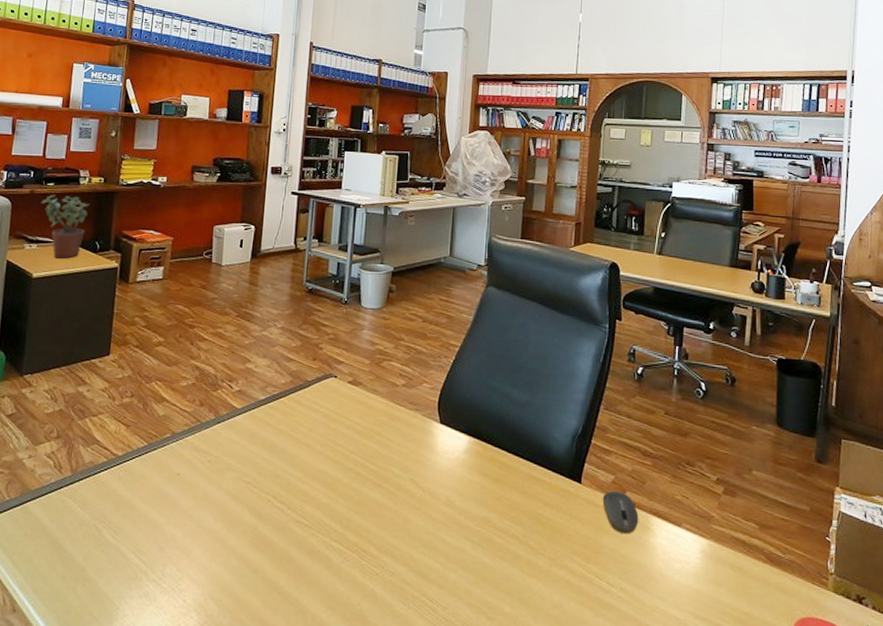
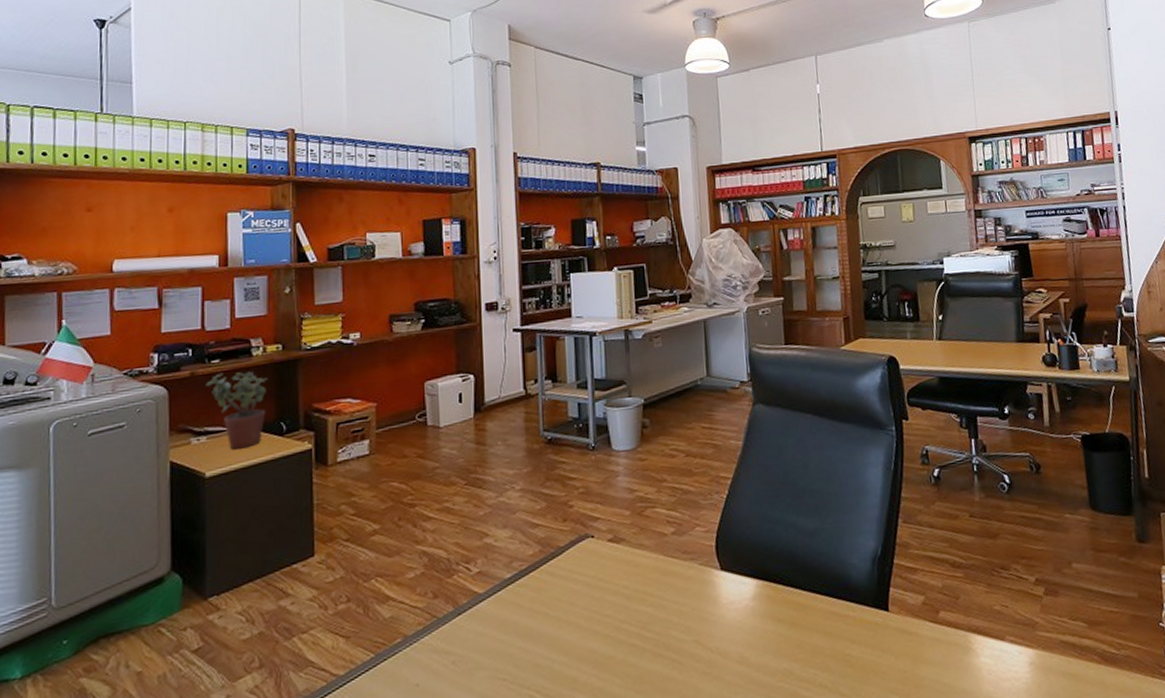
computer mouse: present [602,491,639,533] -> none [914,612,958,660]

